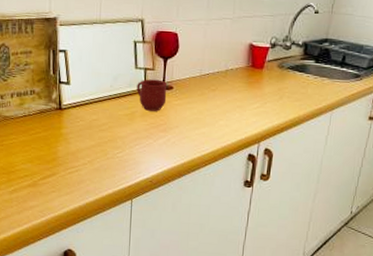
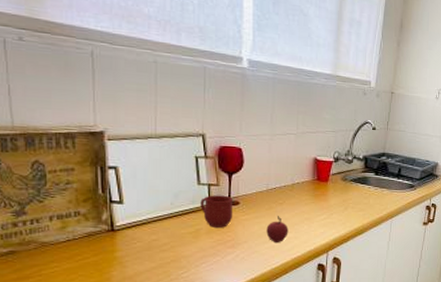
apple: none [197,102,220,129] -> present [266,216,289,242]

